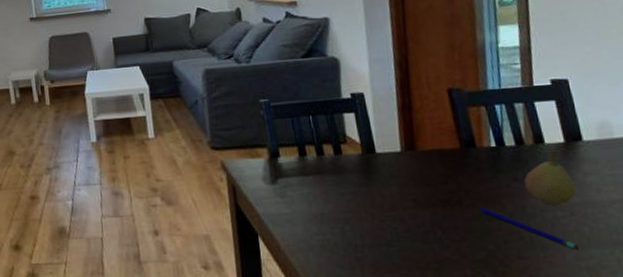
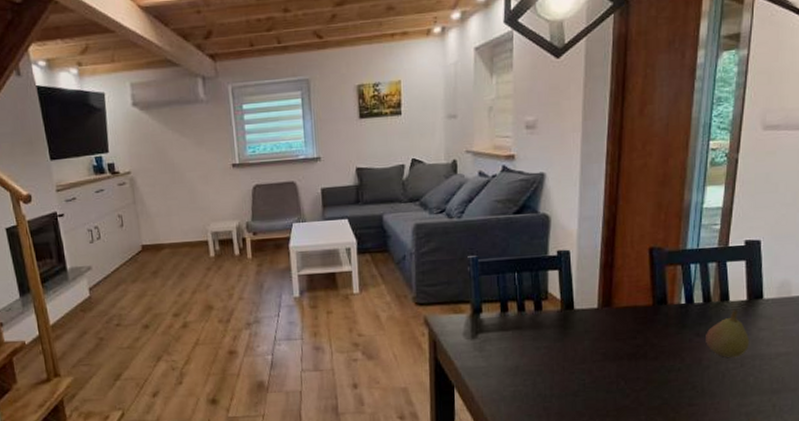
pen: present [480,208,579,250] -> none [661,360,742,397]

